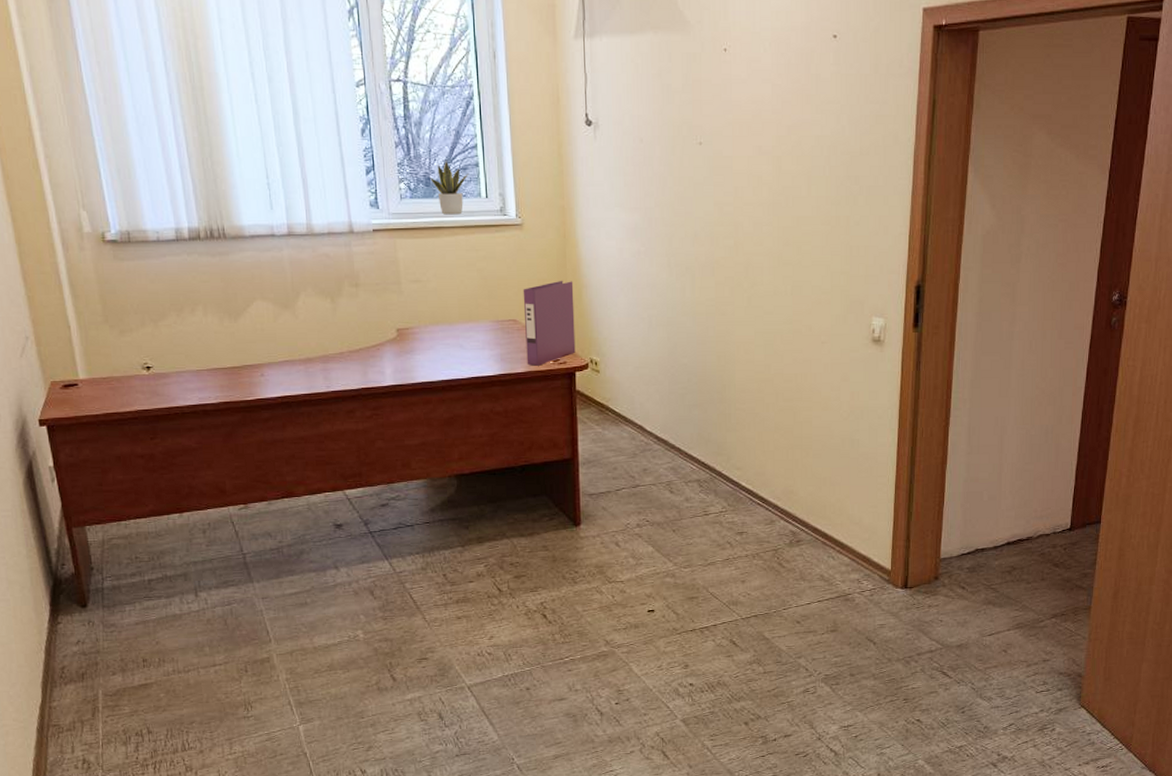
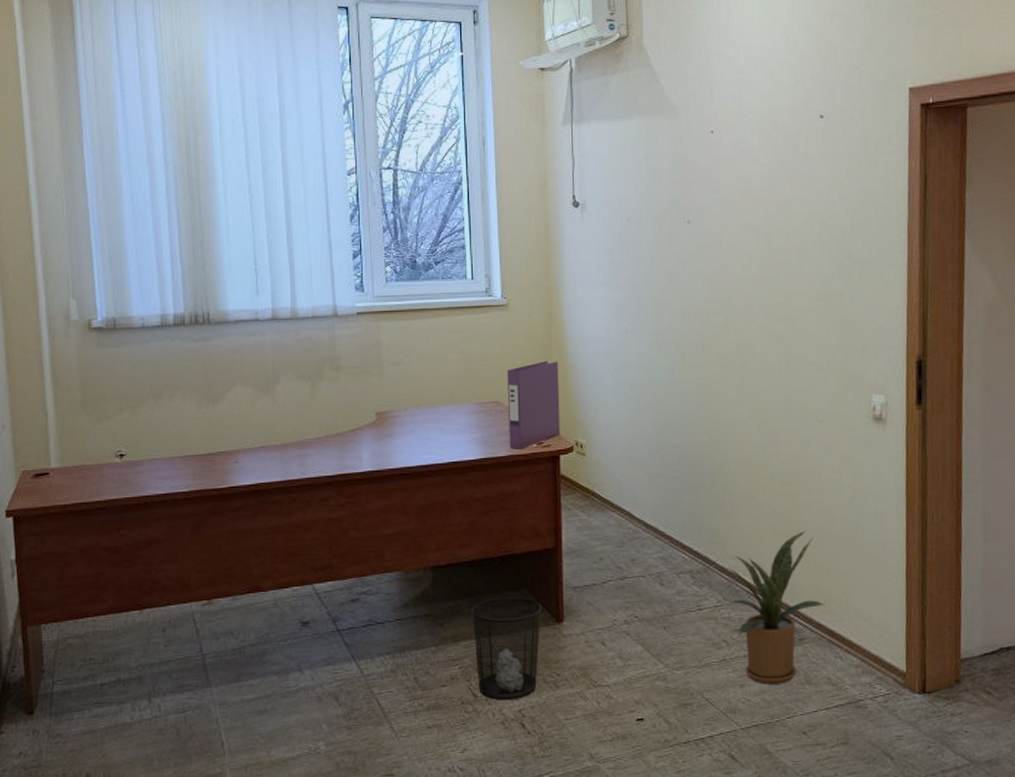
potted plant: present [430,159,470,215] -> none [416,243,456,297]
waste bin: none [495,502,561,595] -> present [472,597,542,701]
house plant: none [712,445,821,581] -> present [705,531,825,685]

